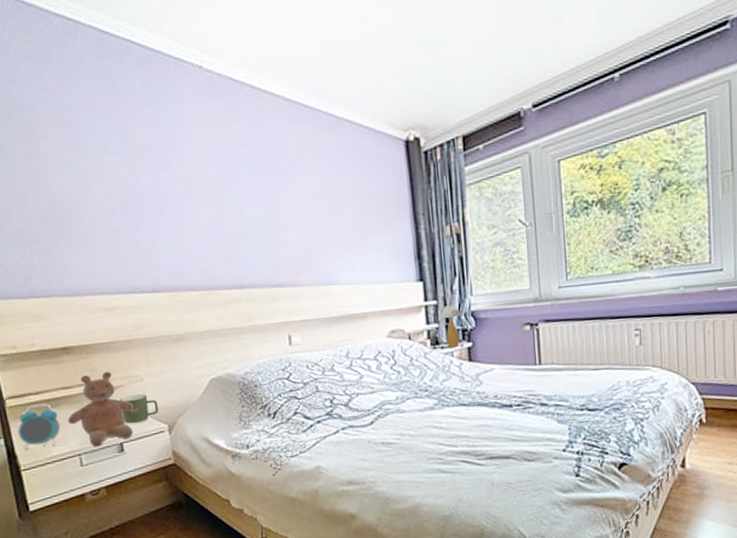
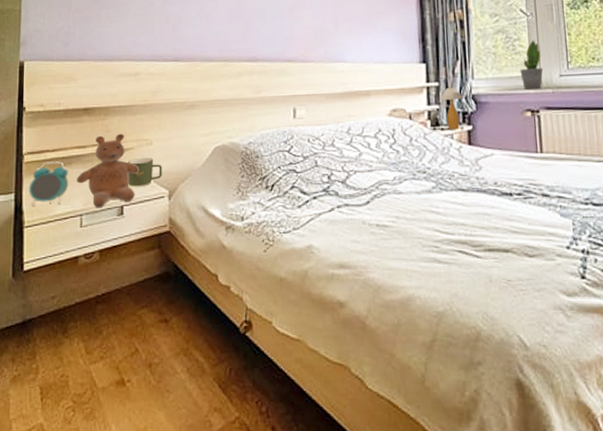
potted plant: none [519,251,543,304] -> present [520,40,544,91]

